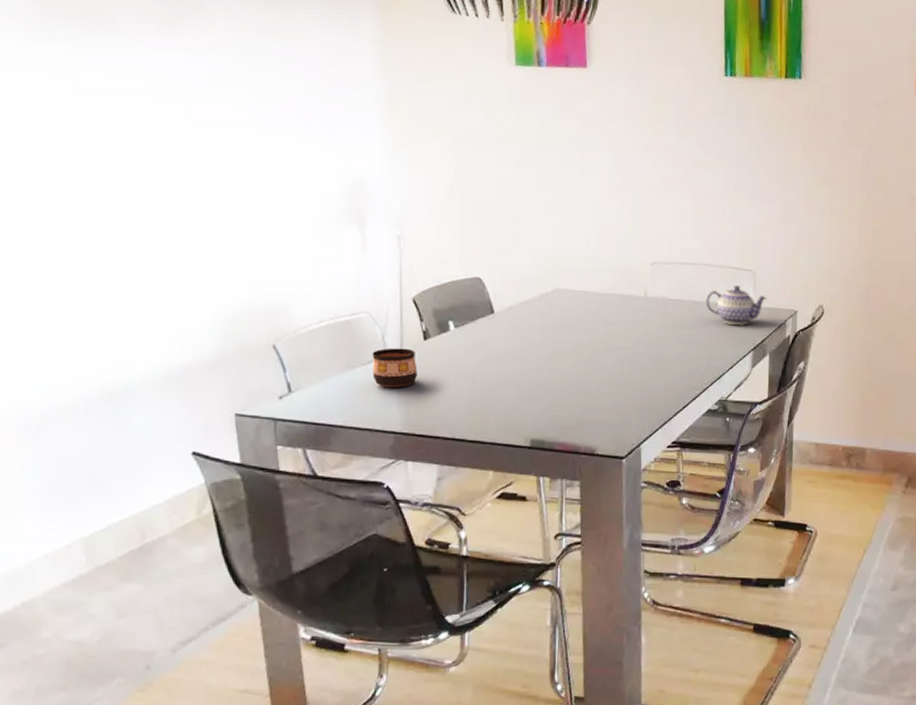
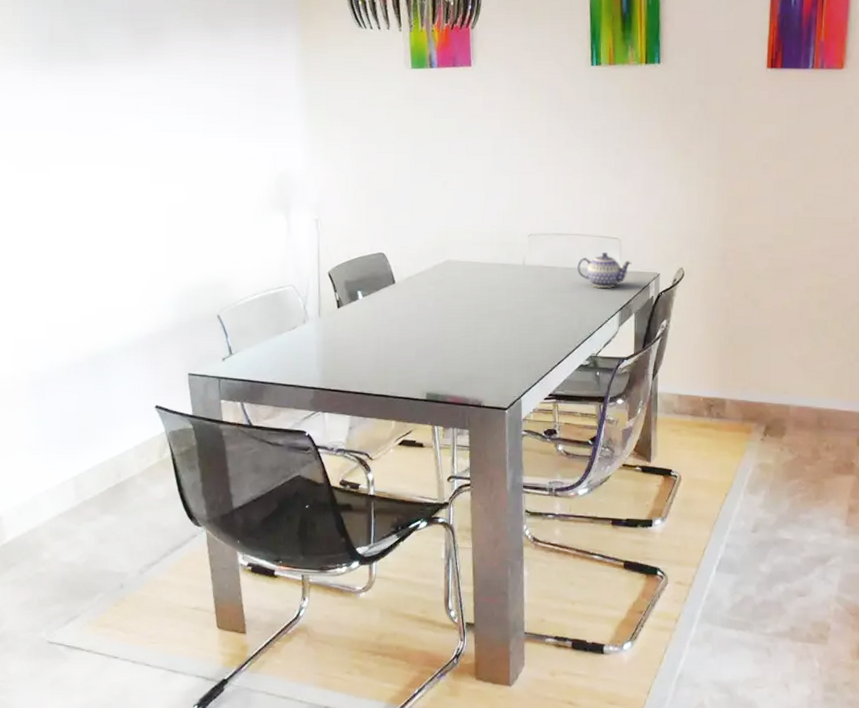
cup: present [372,348,418,387] -> none [296,315,332,349]

